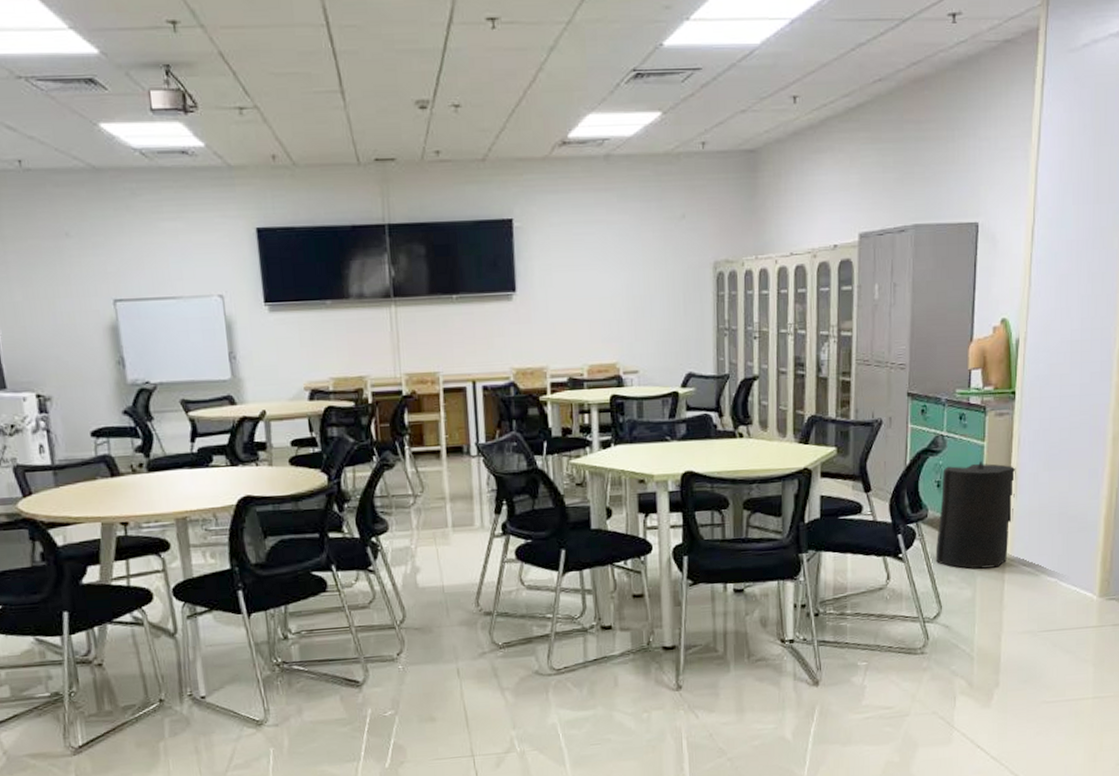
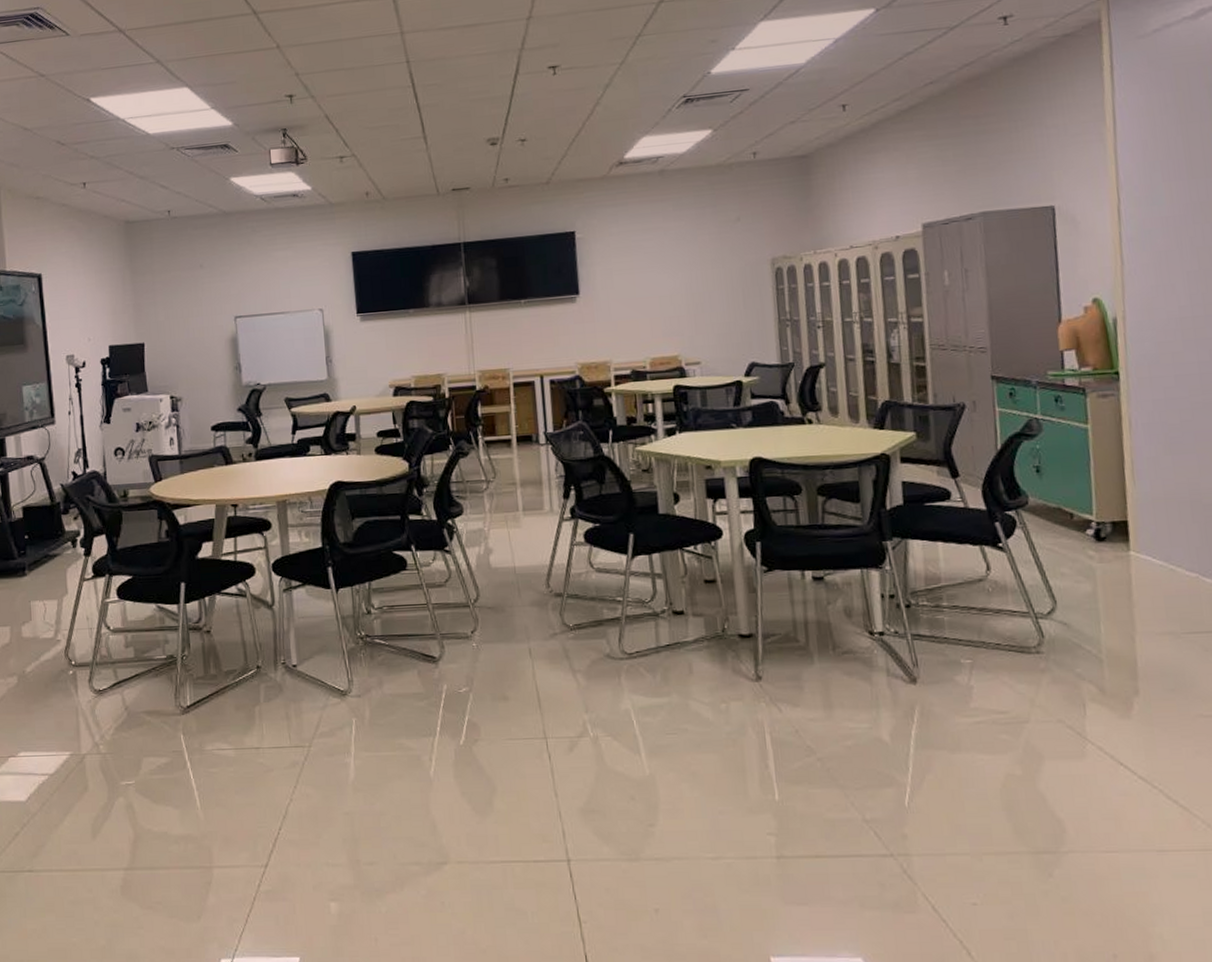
trash can: present [935,460,1016,569] -> none [1041,444,1134,561]

